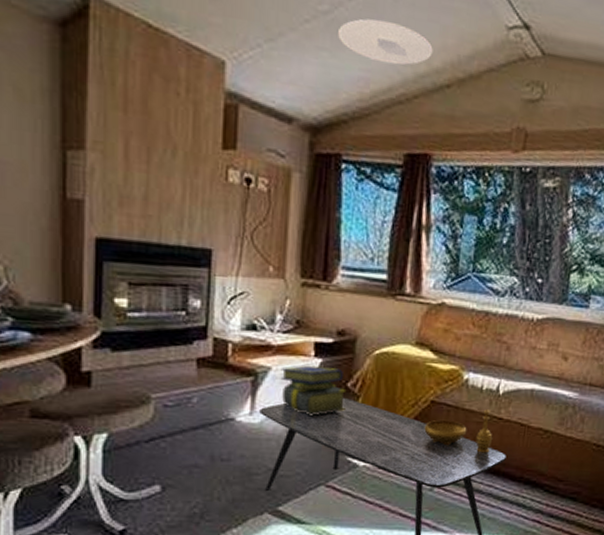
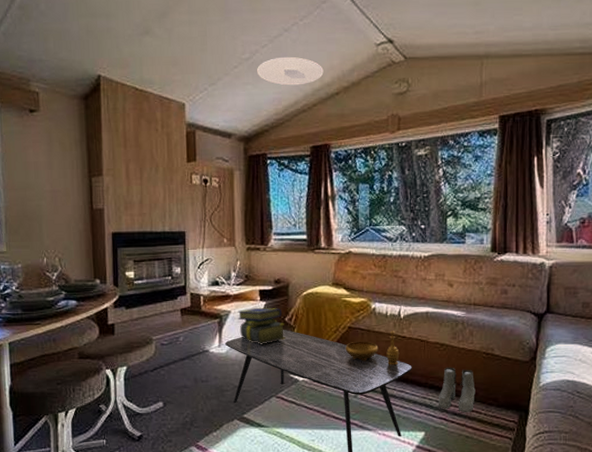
boots: none [532,459,579,515] -> present [438,367,476,413]

